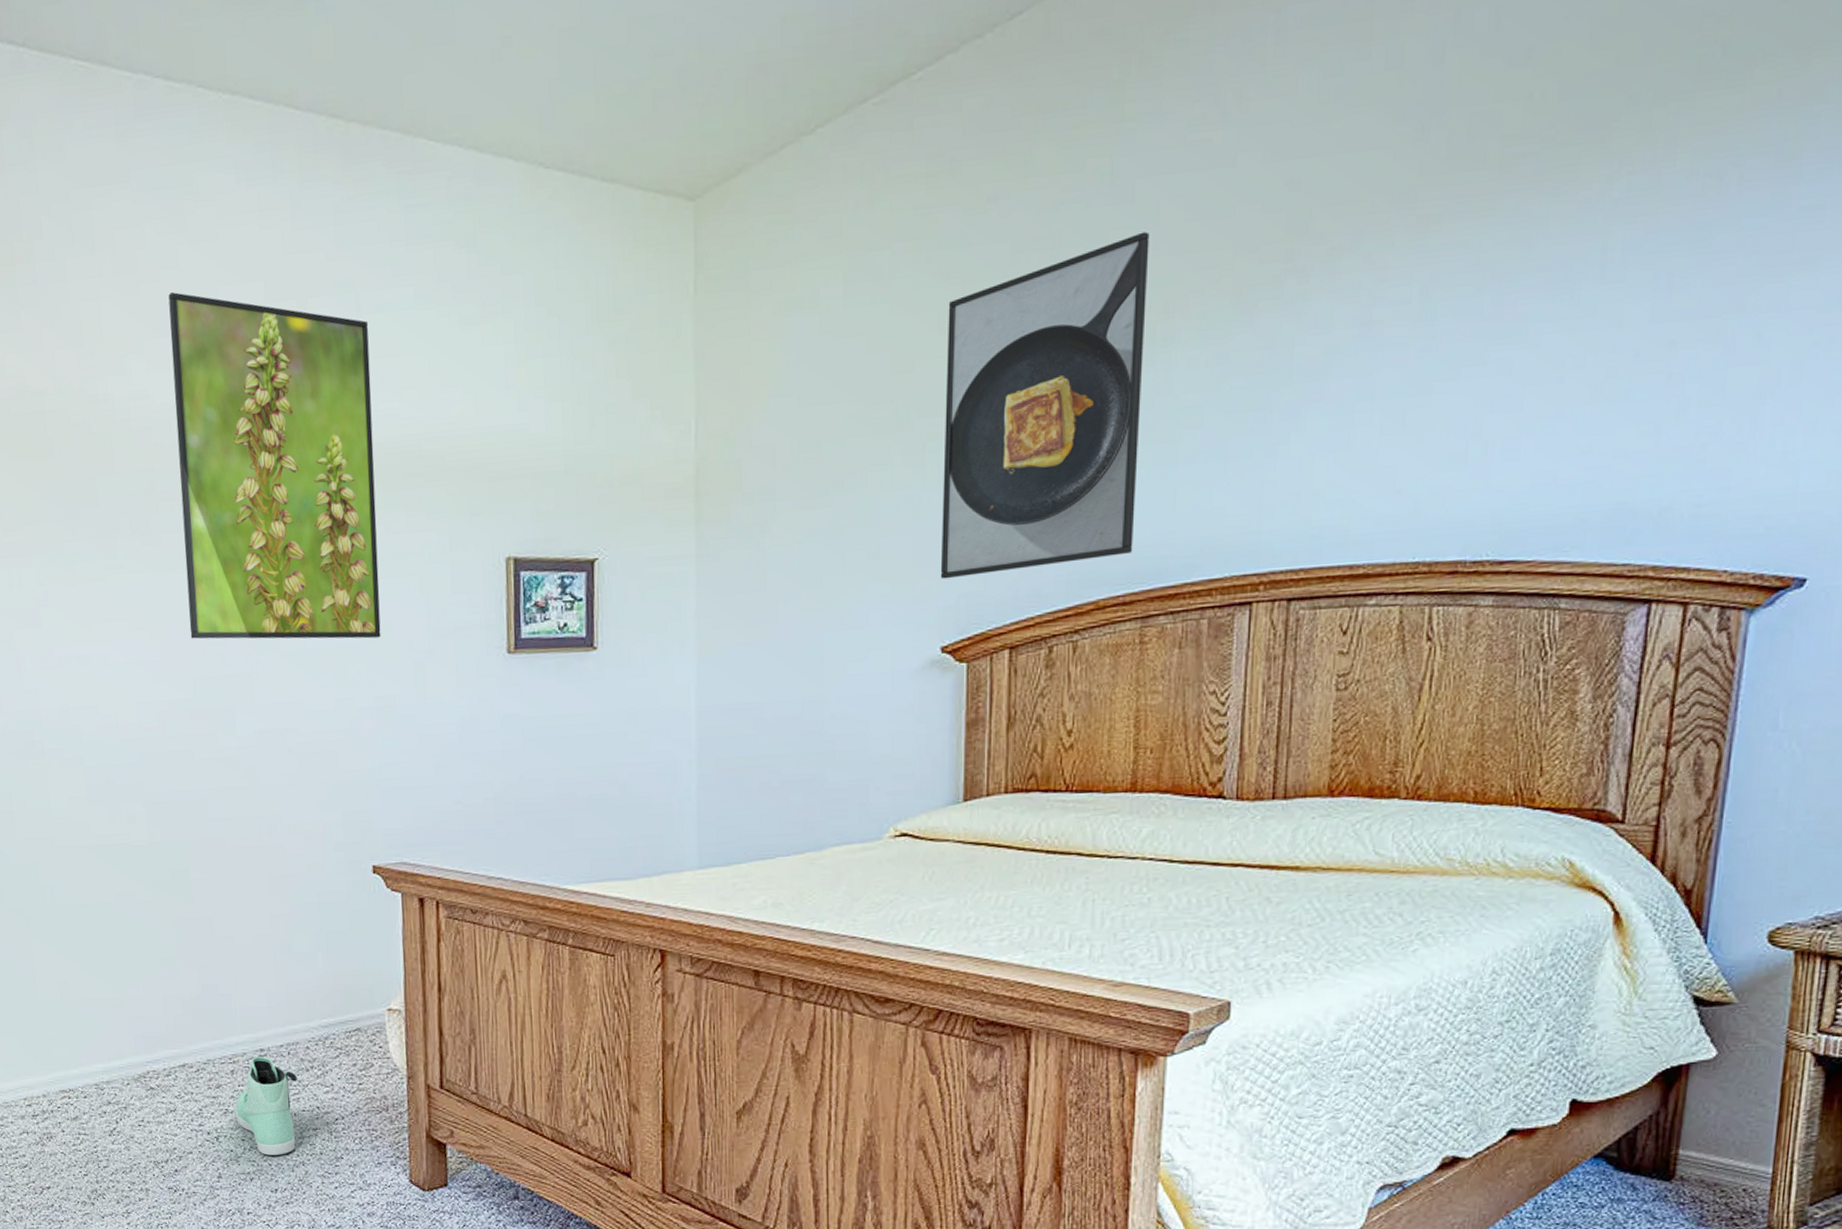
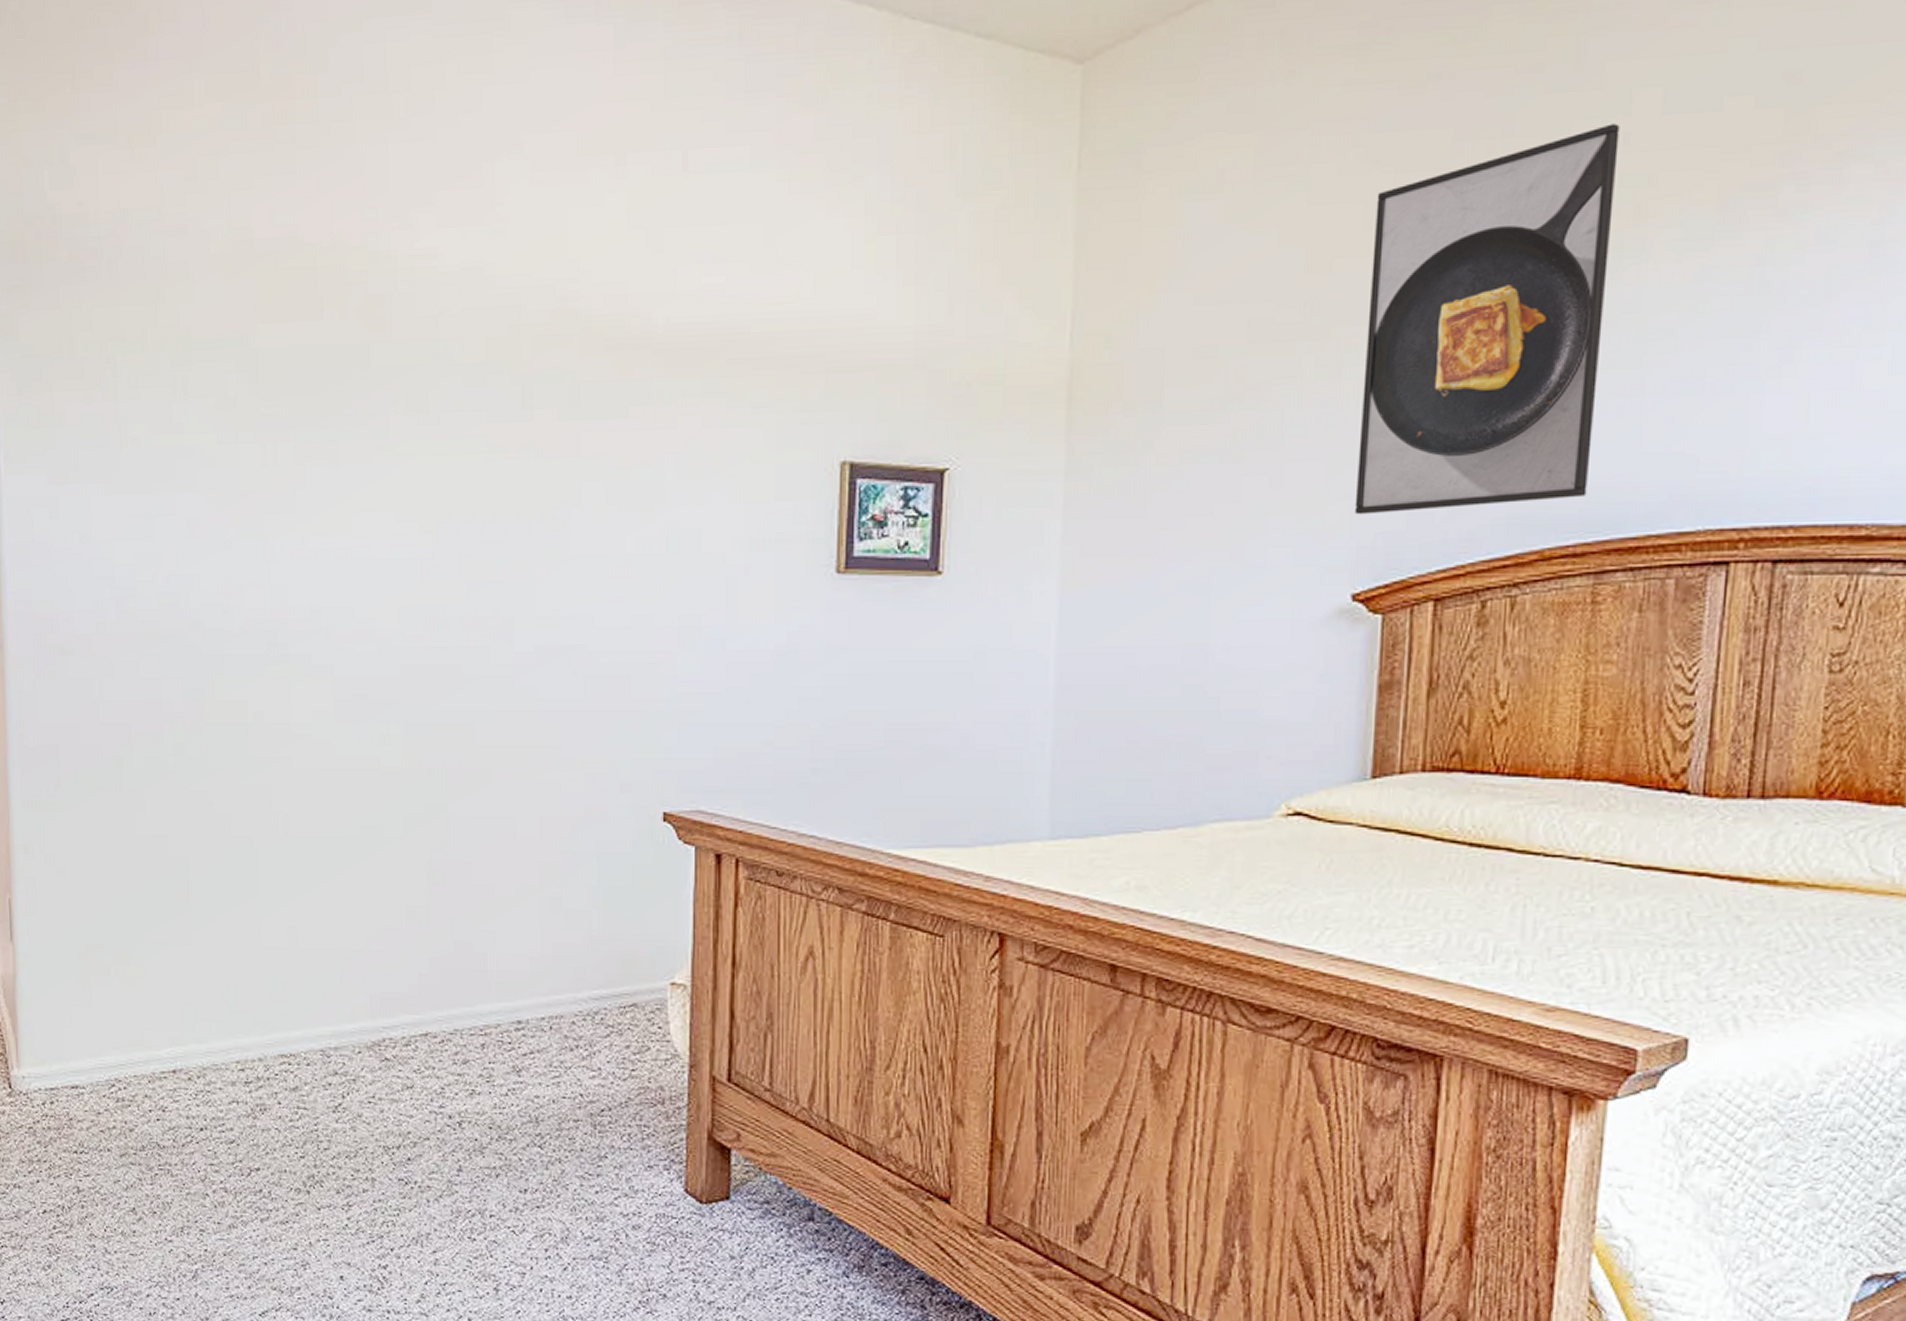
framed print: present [168,292,381,639] -> none [467,139,696,547]
sneaker: present [234,1056,297,1155] -> none [483,1030,559,1149]

